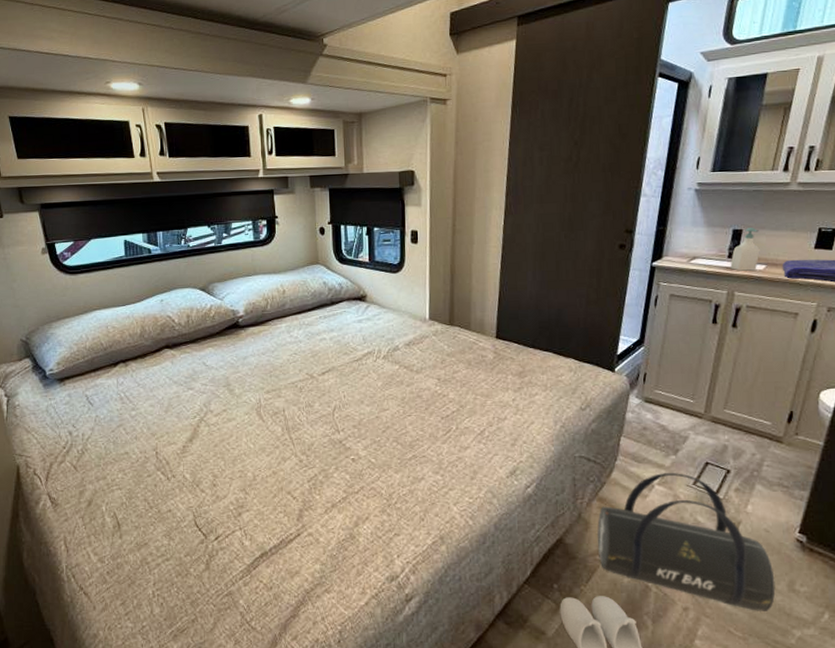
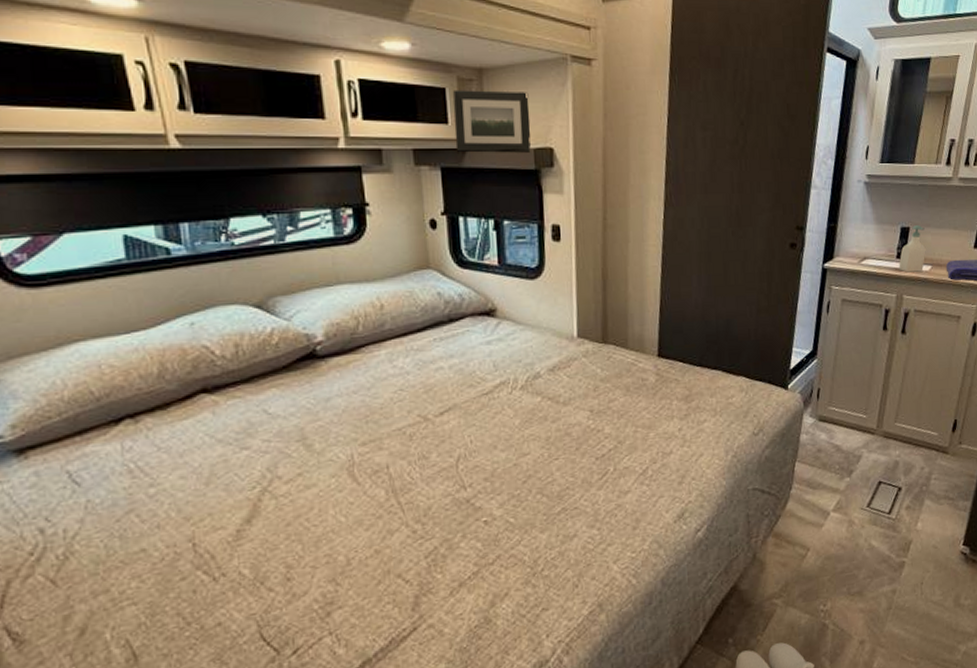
picture frame: none [340,128,397,178] -> present [453,89,531,153]
duffel bag: present [597,473,776,611] -> none [773,496,943,633]

